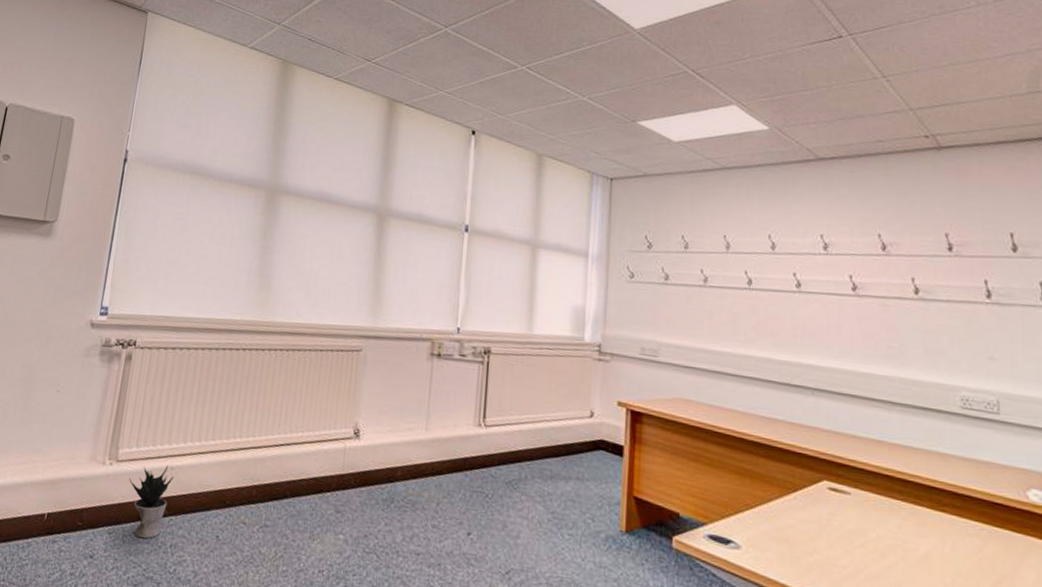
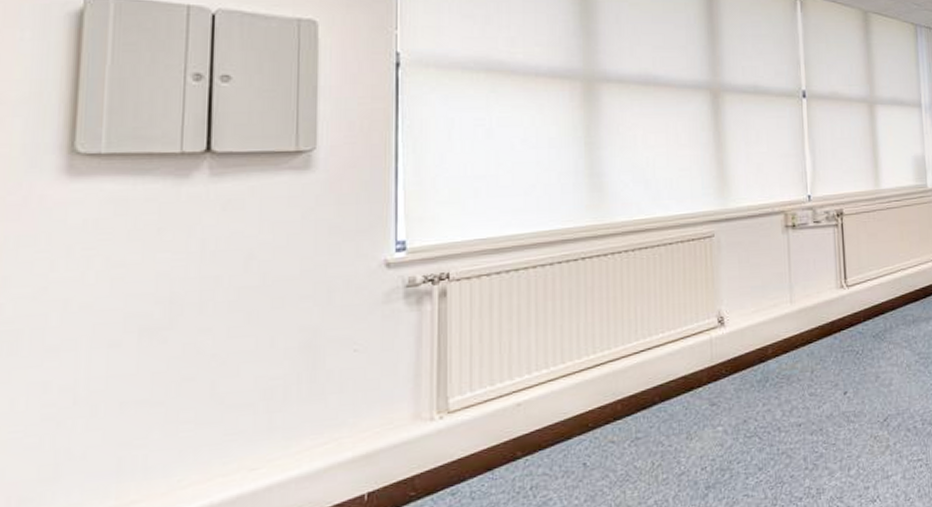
potted plant: present [129,465,174,539] -> none [467,402,522,490]

